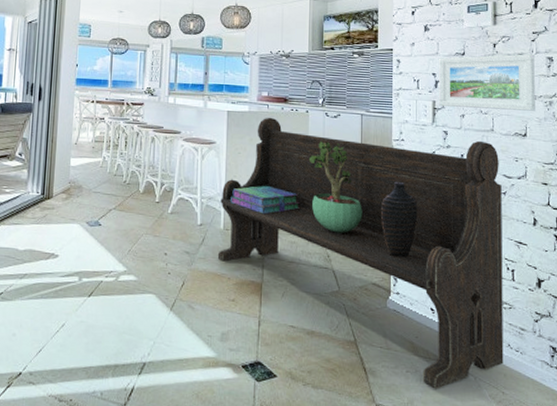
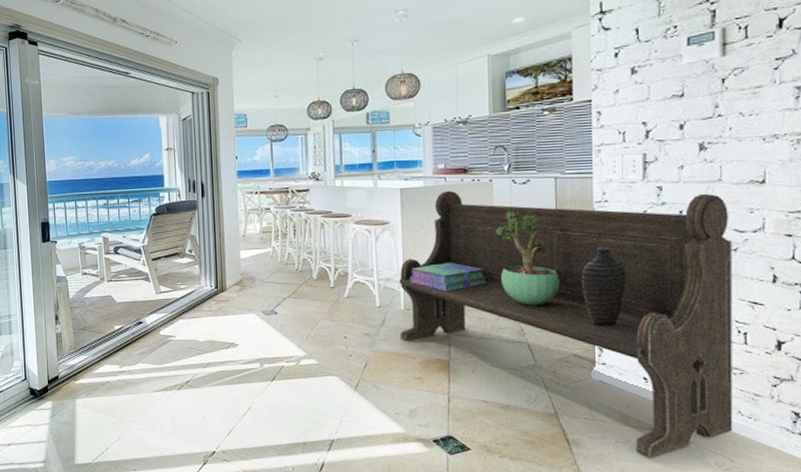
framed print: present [438,54,535,111] -> none [649,85,778,160]

